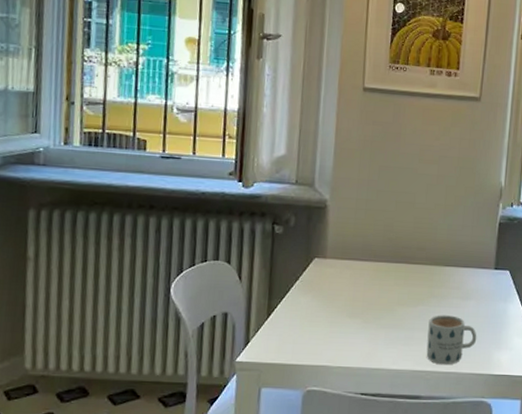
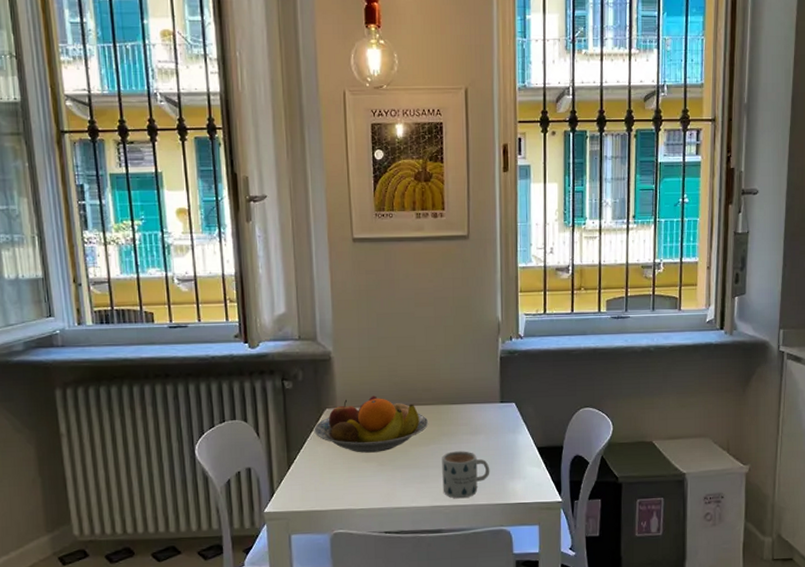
fruit bowl: none [299,249,420,309] -> present [314,396,429,453]

